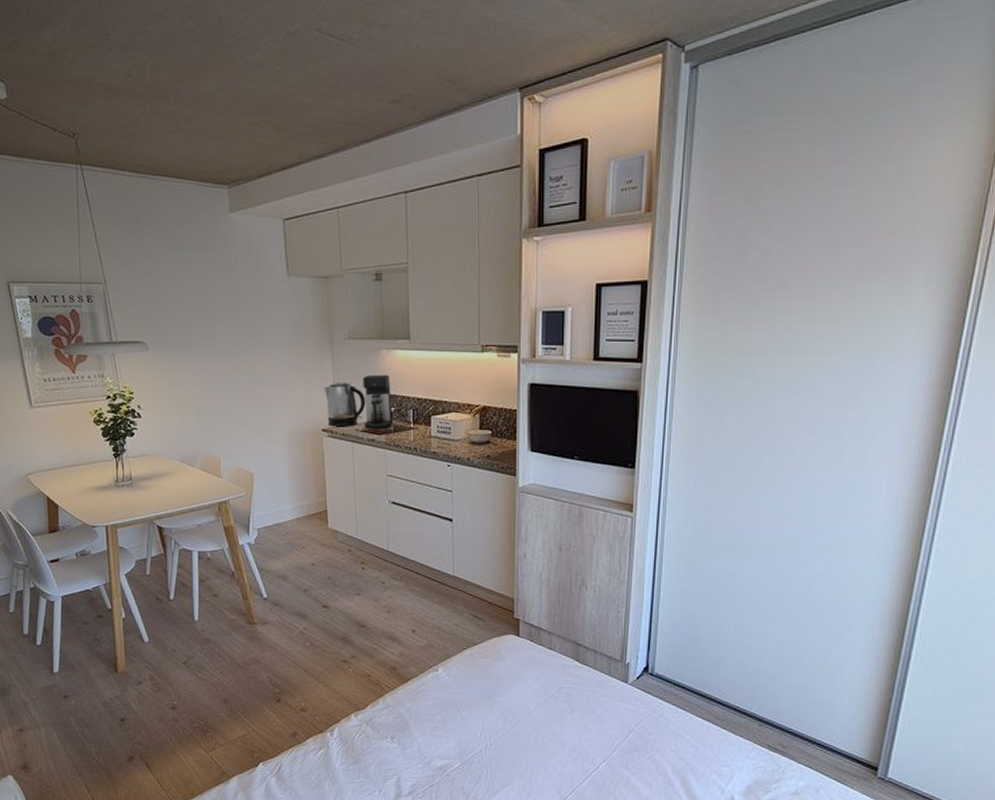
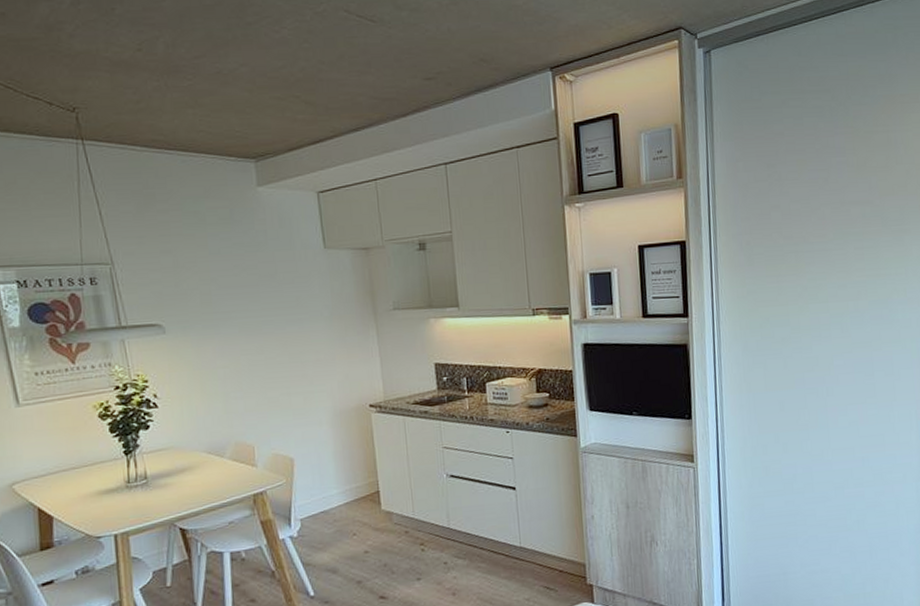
kettle: present [324,381,366,427] -> none [369,353,416,402]
coffee maker: present [363,374,393,428] -> none [411,343,446,400]

